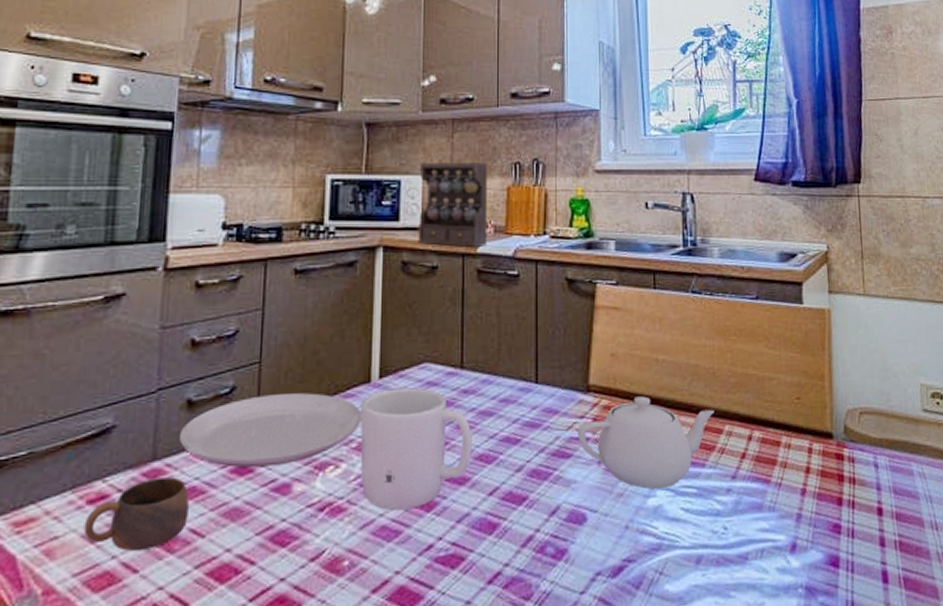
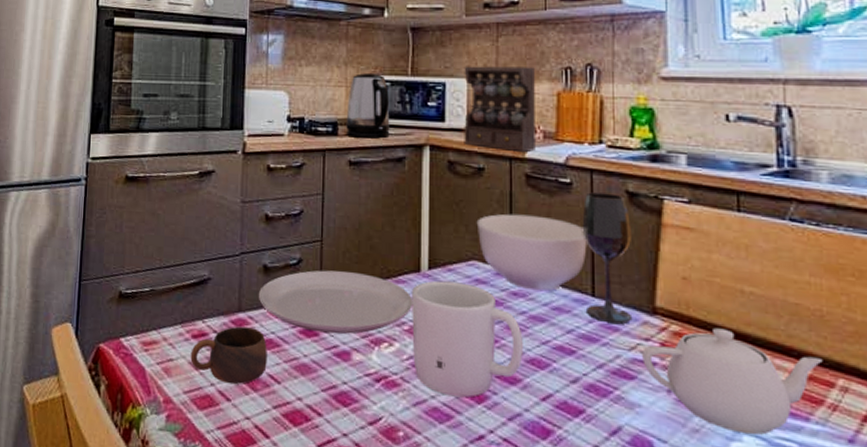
kettle: none [291,171,342,245] -> present [345,72,390,139]
bowl: none [429,310,532,386] -> present [476,213,587,292]
wine glass: none [527,282,571,406] -> present [582,192,633,324]

